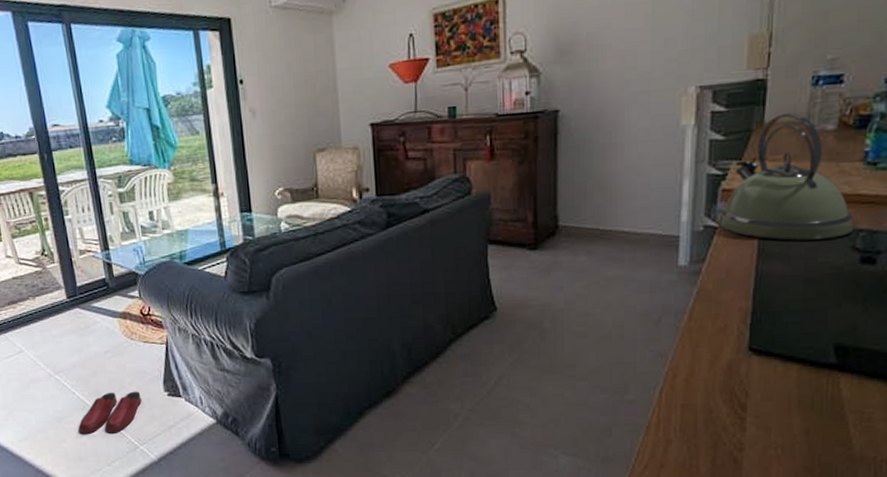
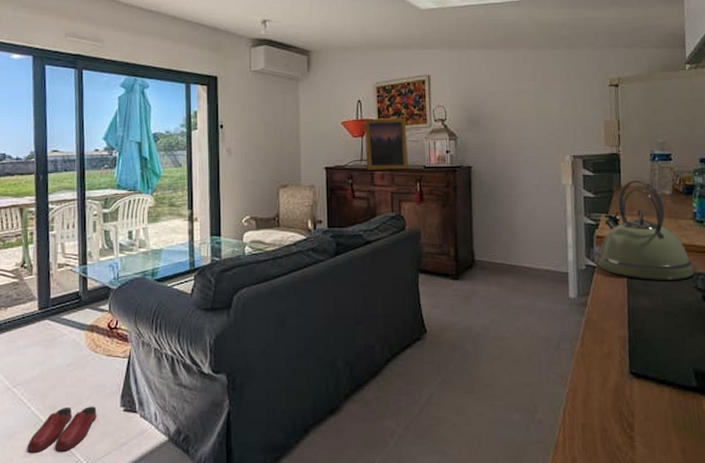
picture frame: none [418,53,475,124] -> present [364,118,408,170]

